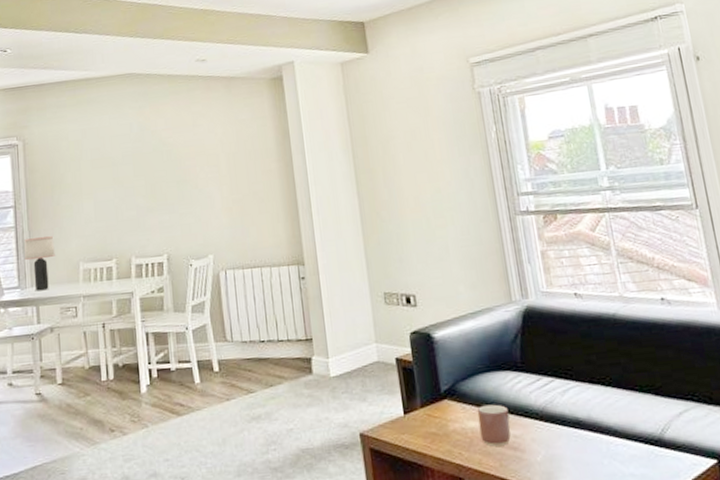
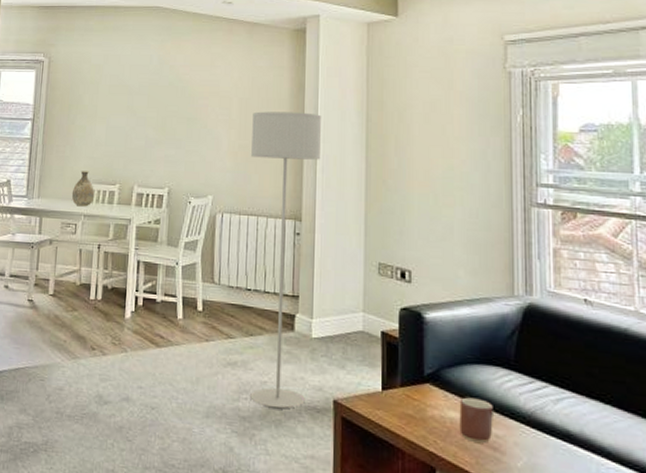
table lamp: present [24,236,55,291] -> none [35,152,65,204]
vase: none [67,250,92,289] -> present [71,171,95,207]
floor lamp: none [242,158,333,454] -> present [250,111,321,410]

